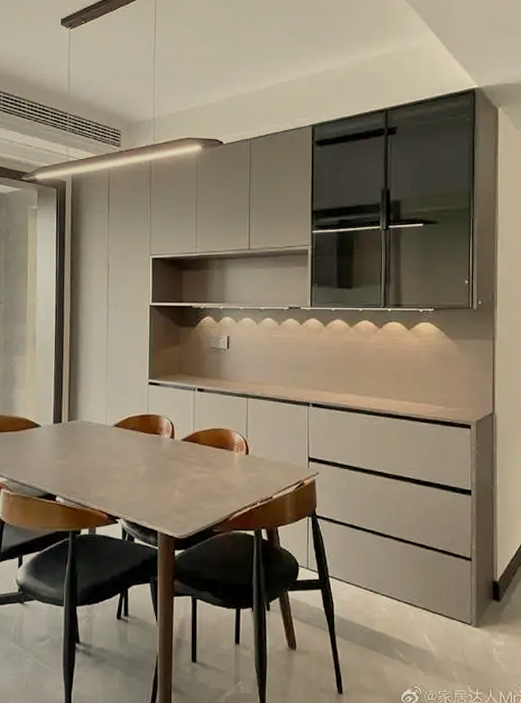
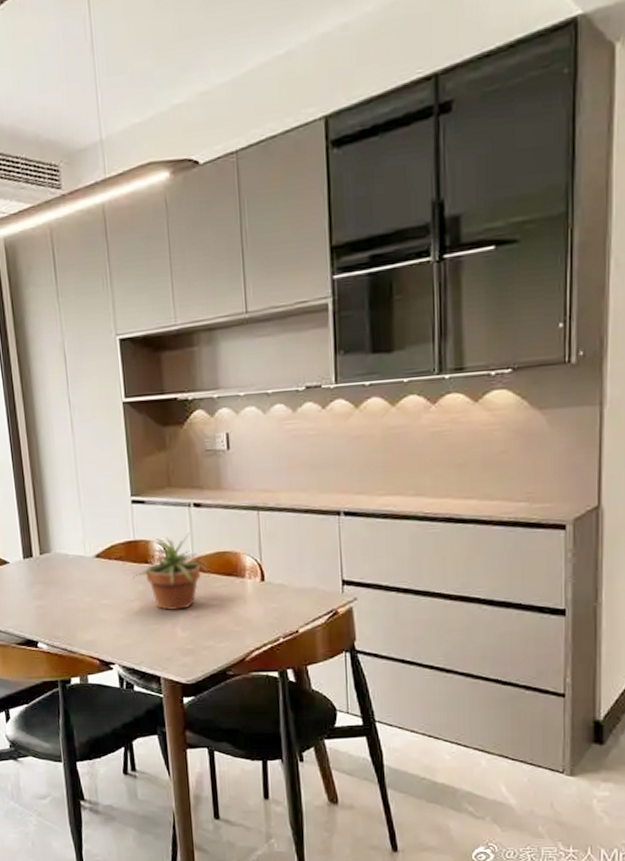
potted plant: none [142,412,210,475] -> present [132,533,214,611]

